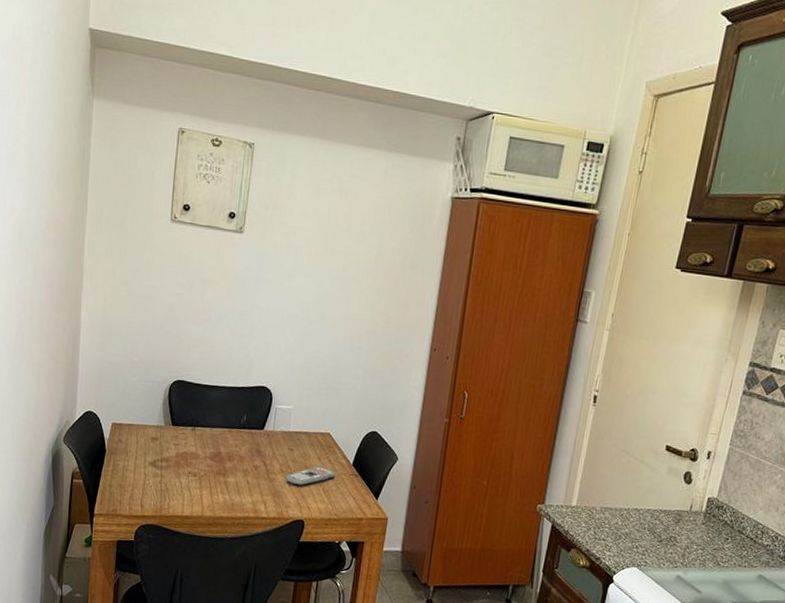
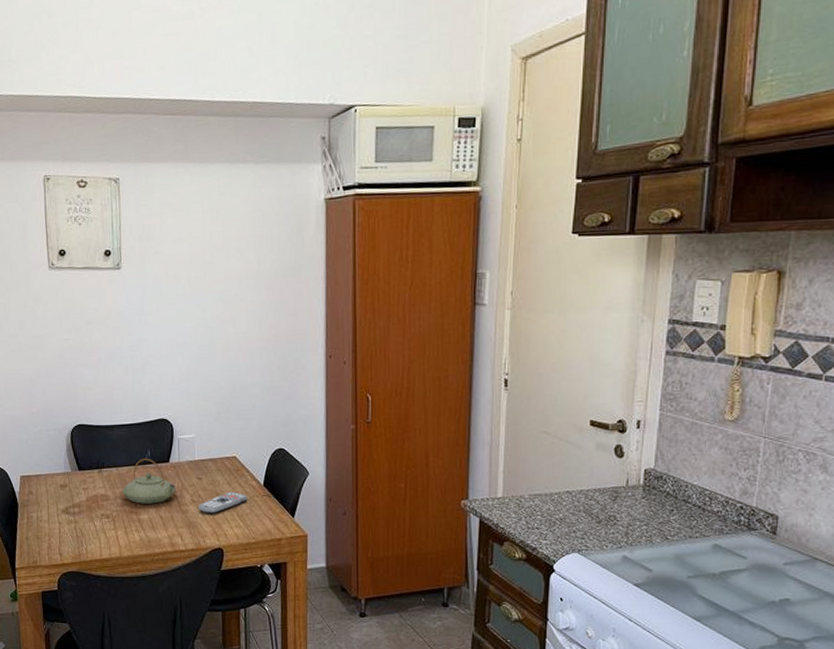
teapot: none [212,422,266,469] -> present [122,458,176,504]

